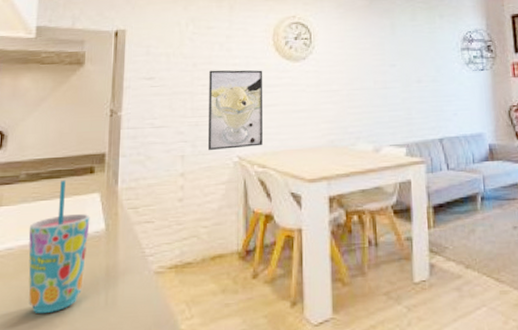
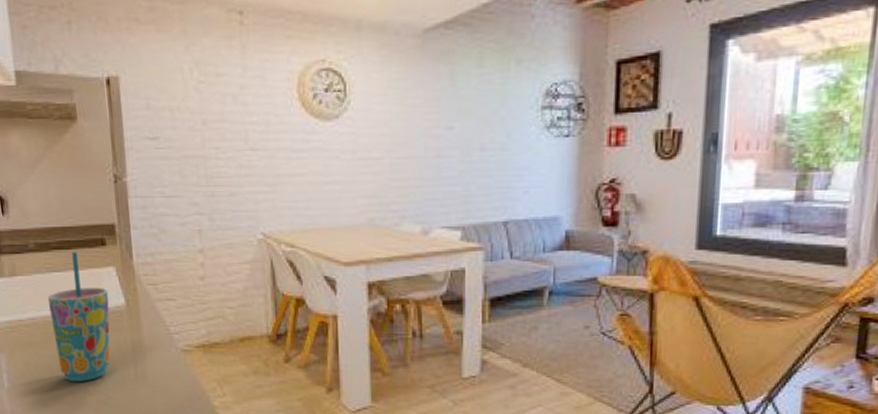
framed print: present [207,70,263,151] -> none [222,129,290,226]

